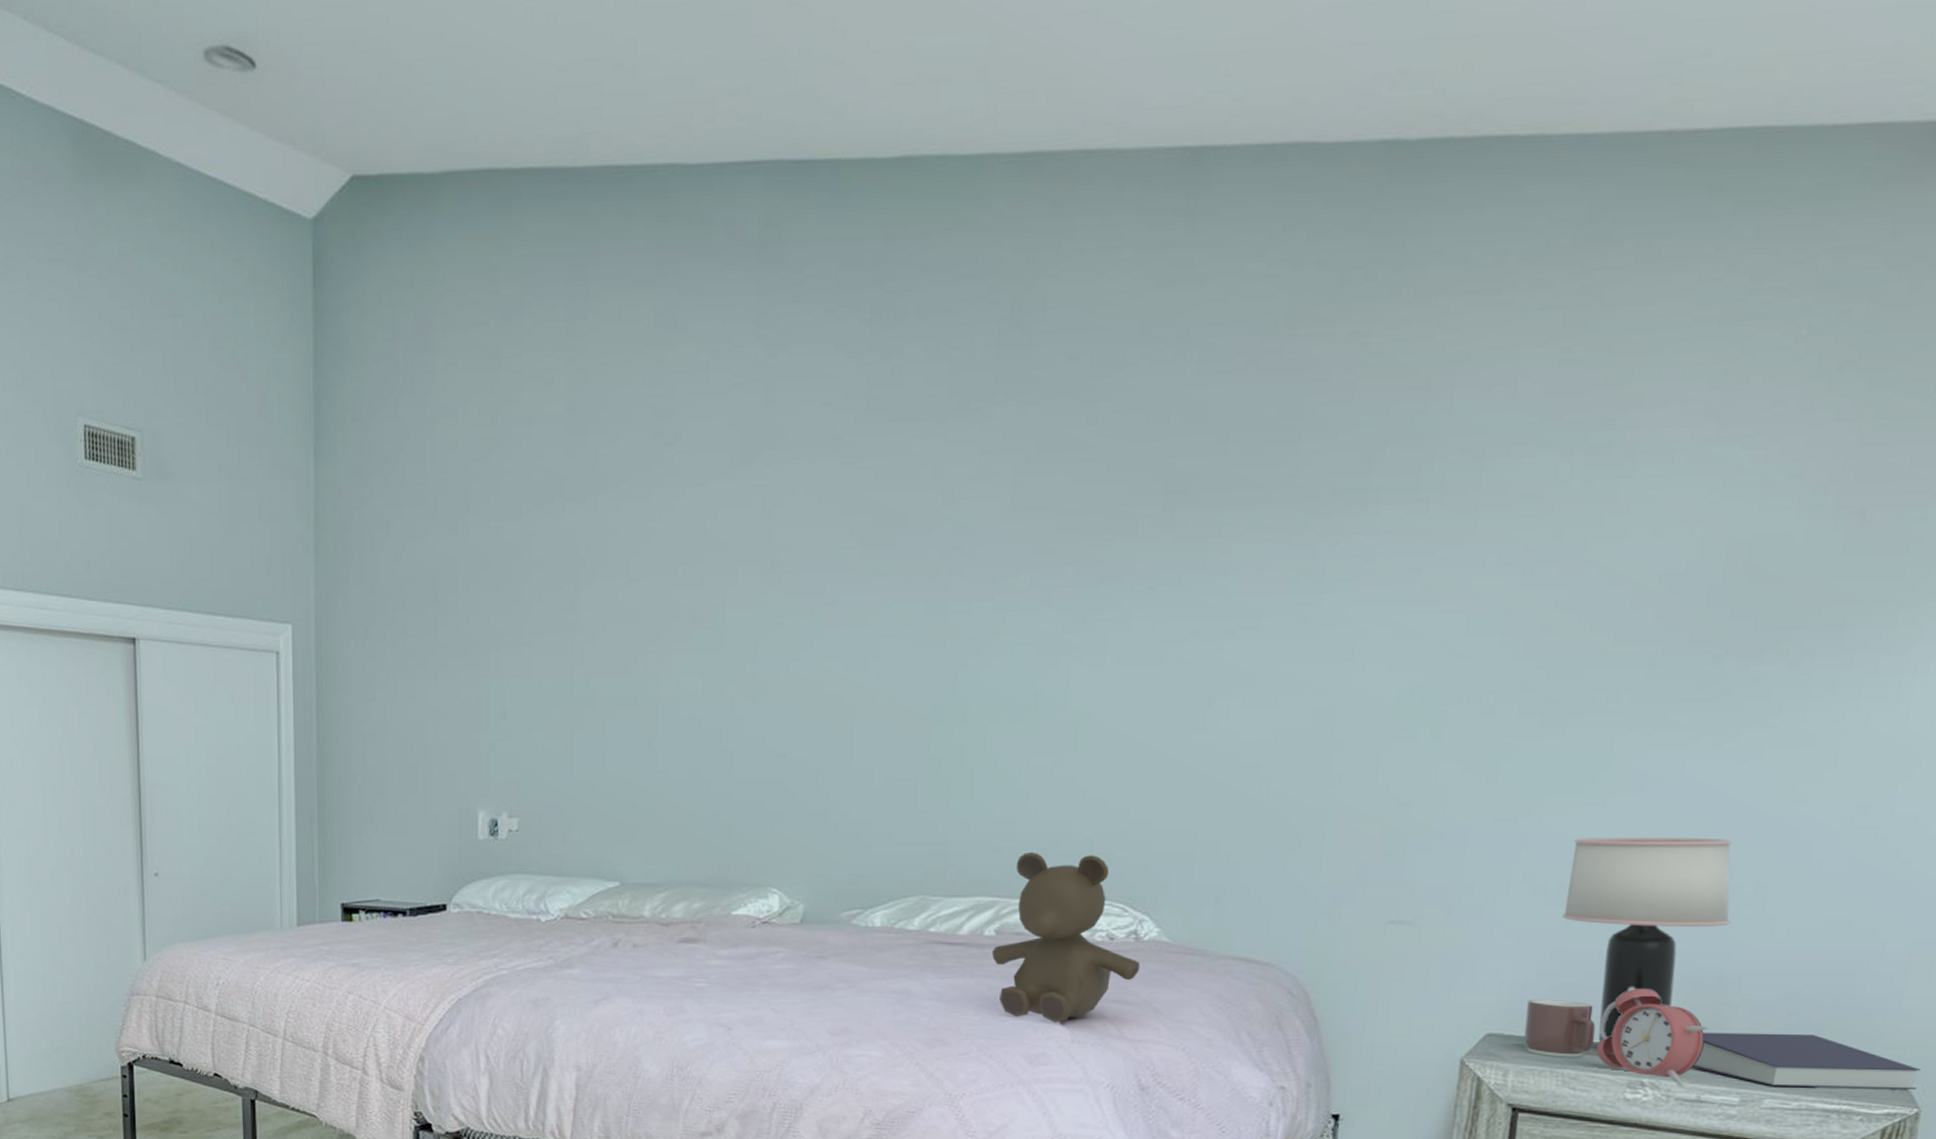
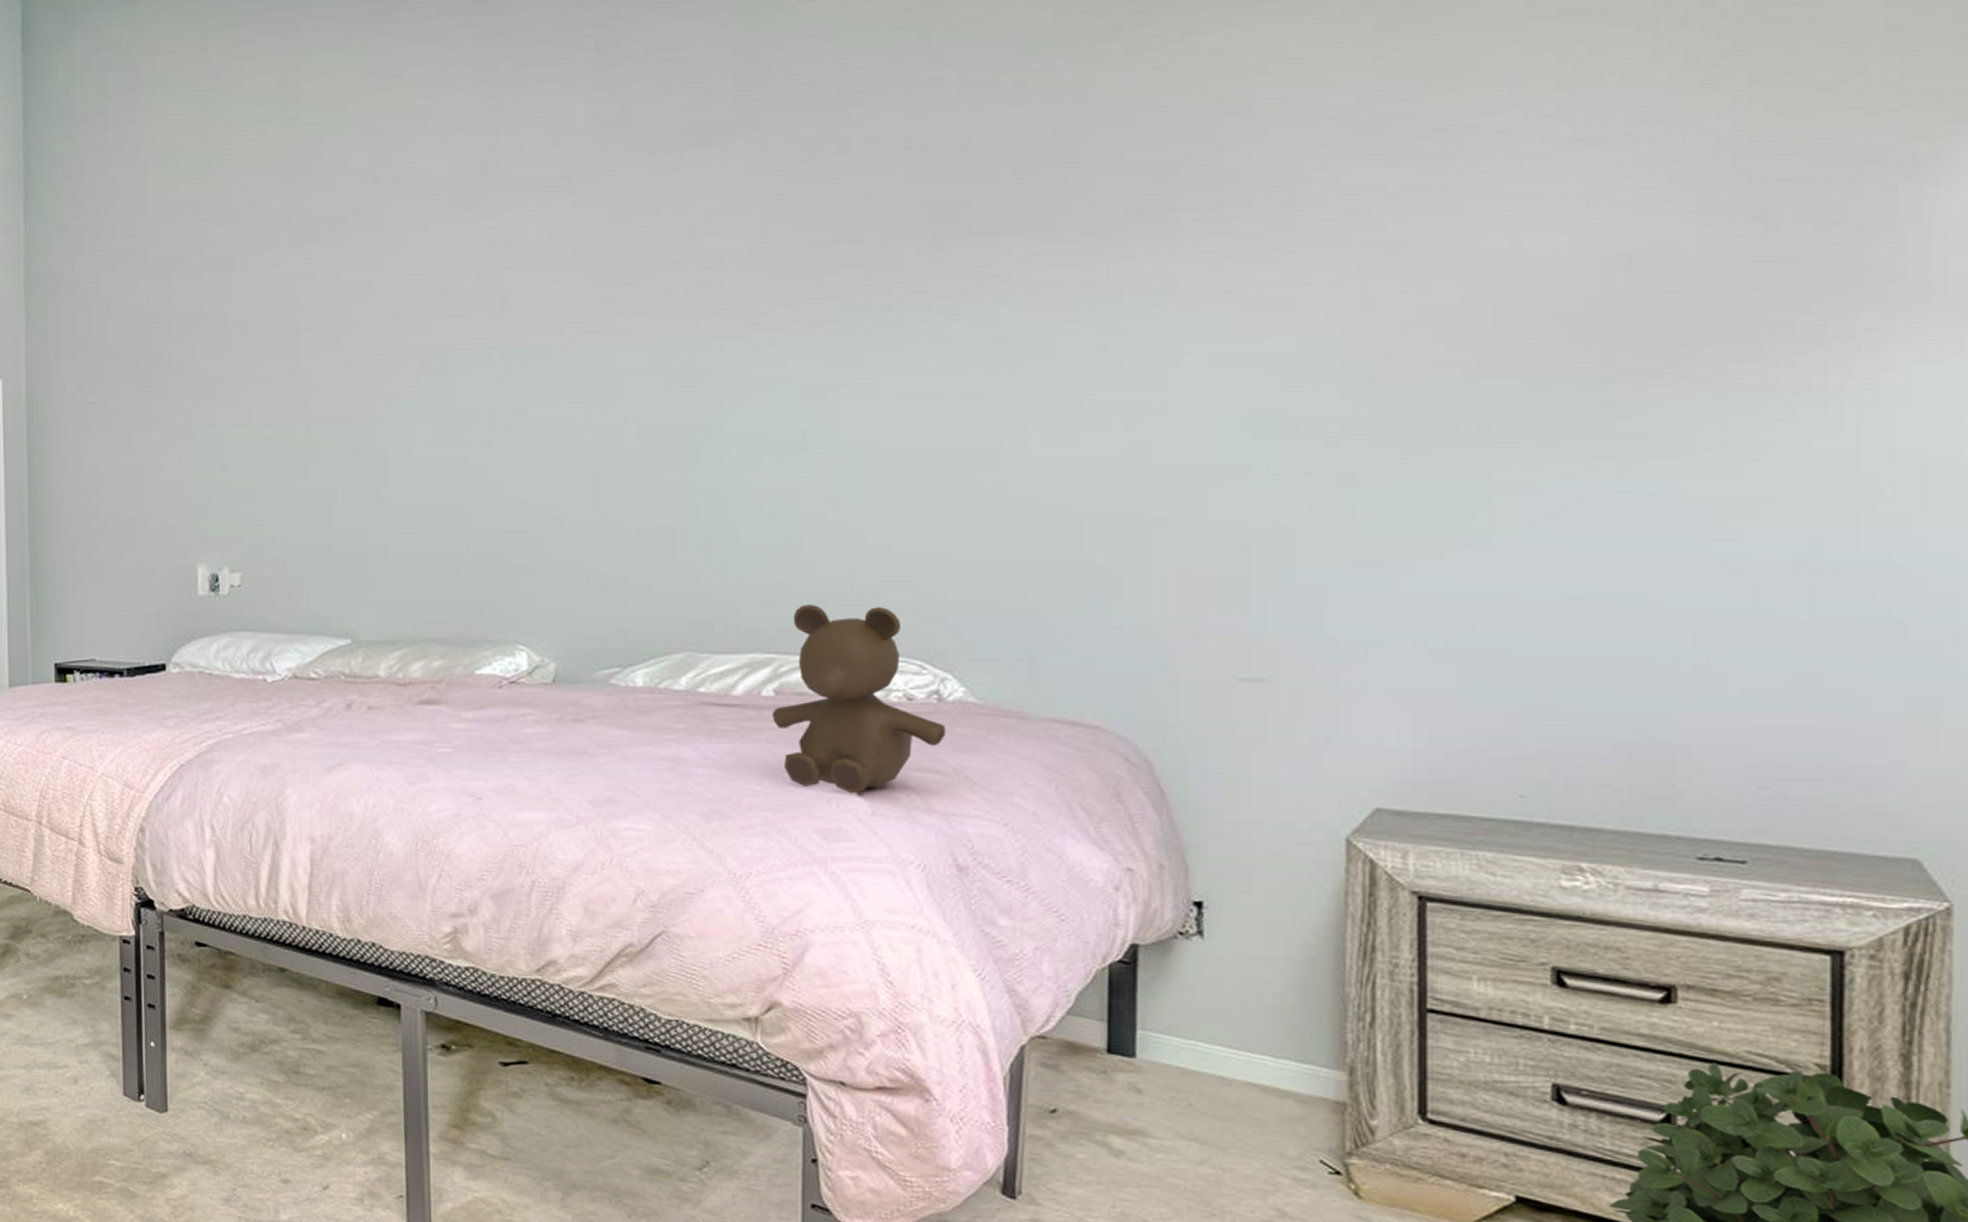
mug: present [1523,998,1596,1058] -> none [1422,768,1511,838]
table lamp: present [1562,837,1733,1042] -> none [1453,581,1669,819]
alarm clock: present [1595,987,1709,1087] -> none [1515,754,1658,874]
book: present [1691,1032,1921,1091] -> none [1641,808,1944,880]

